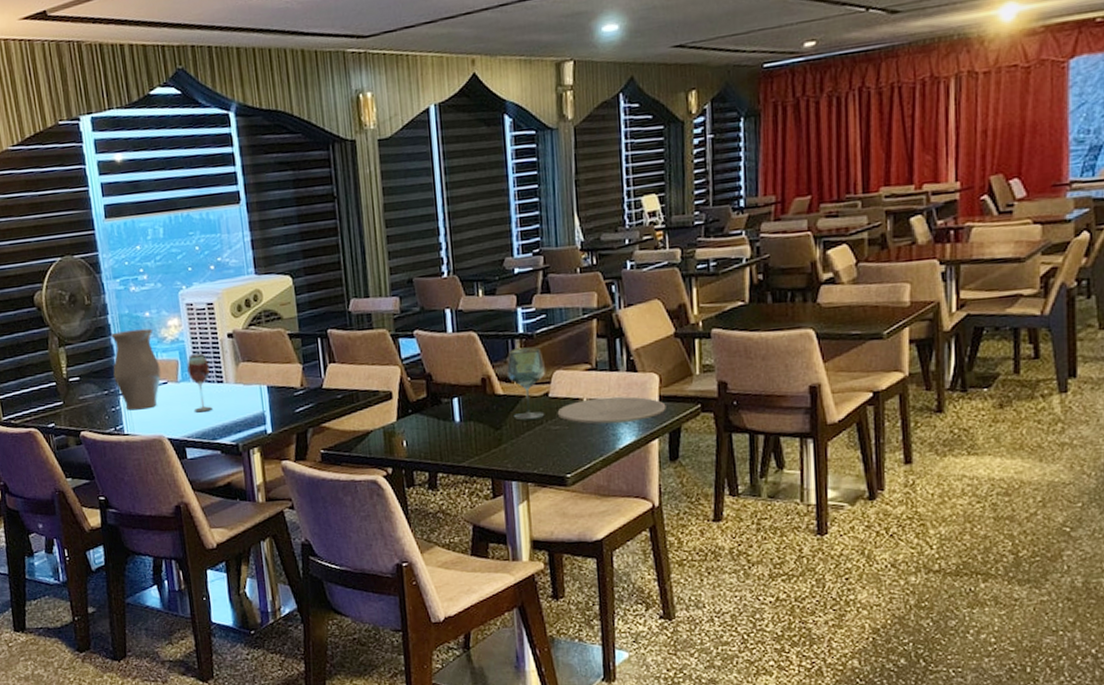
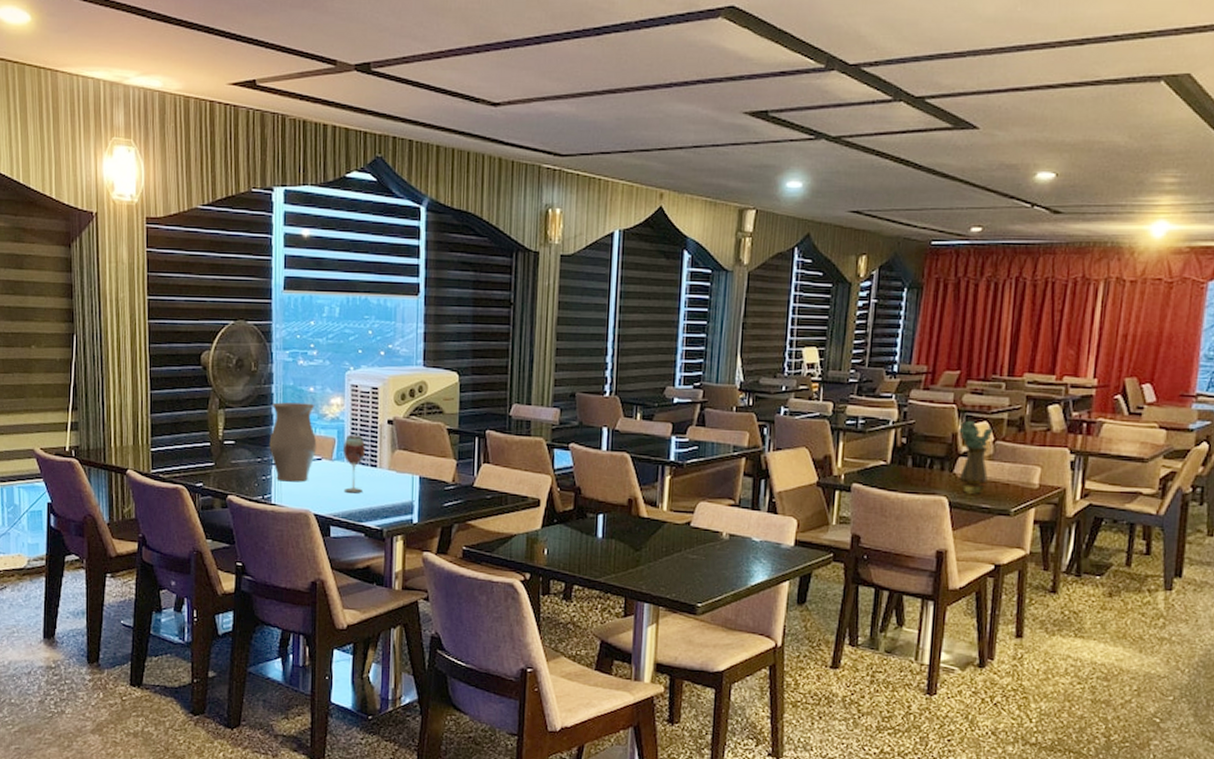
wine glass: present [506,346,546,422] -> none [652,475,692,547]
plate: present [557,396,666,425] -> none [696,533,801,561]
vase: none [815,243,854,322] -> present [958,416,993,494]

